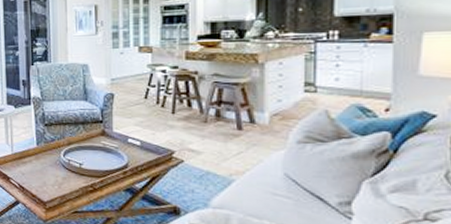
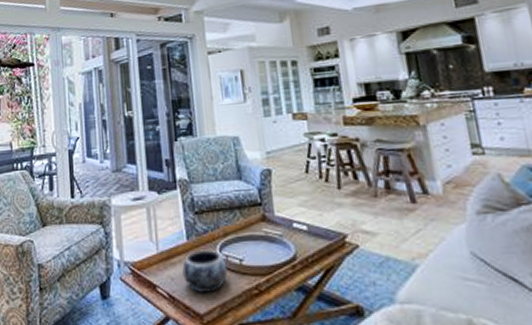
decorative bowl: none [32,153,69,186] -> present [182,249,228,292]

